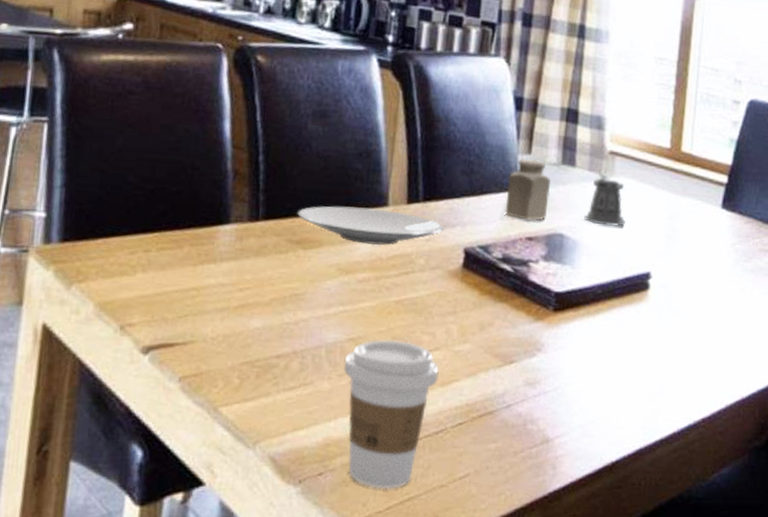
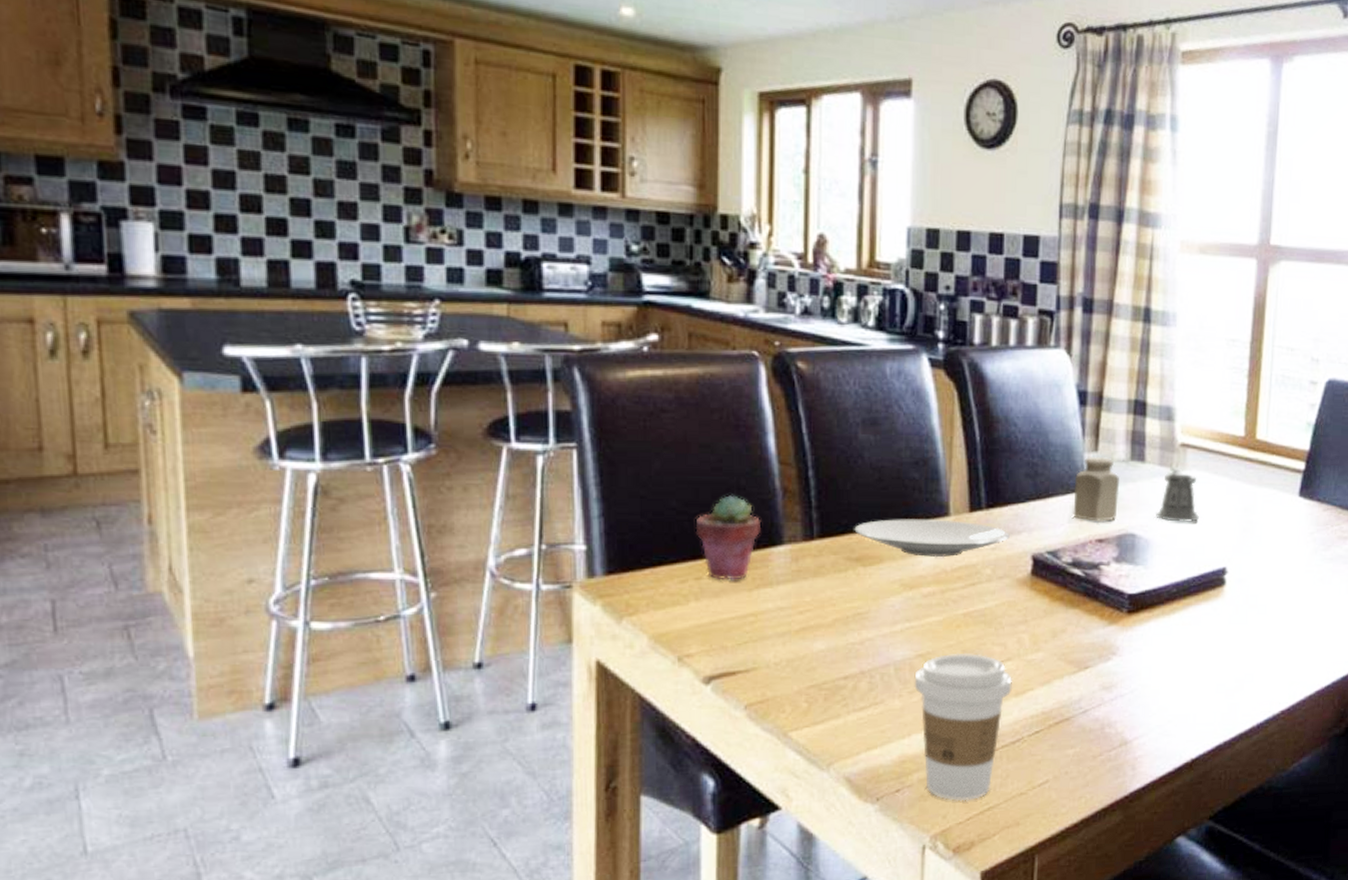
potted succulent: none [149,174,210,255] -> present [695,495,760,581]

